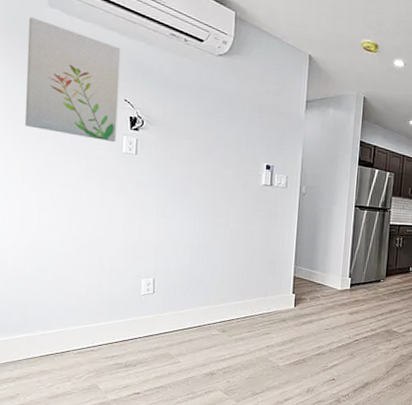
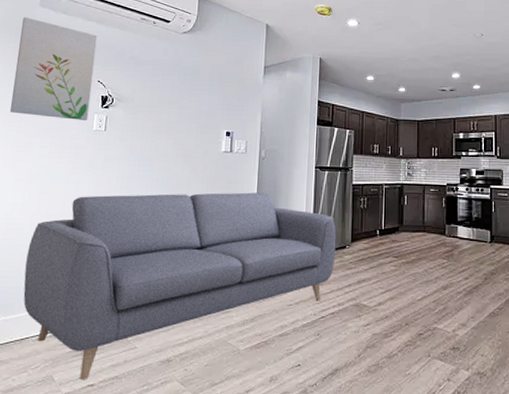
sofa: none [59,219,373,389] -> present [23,192,337,381]

